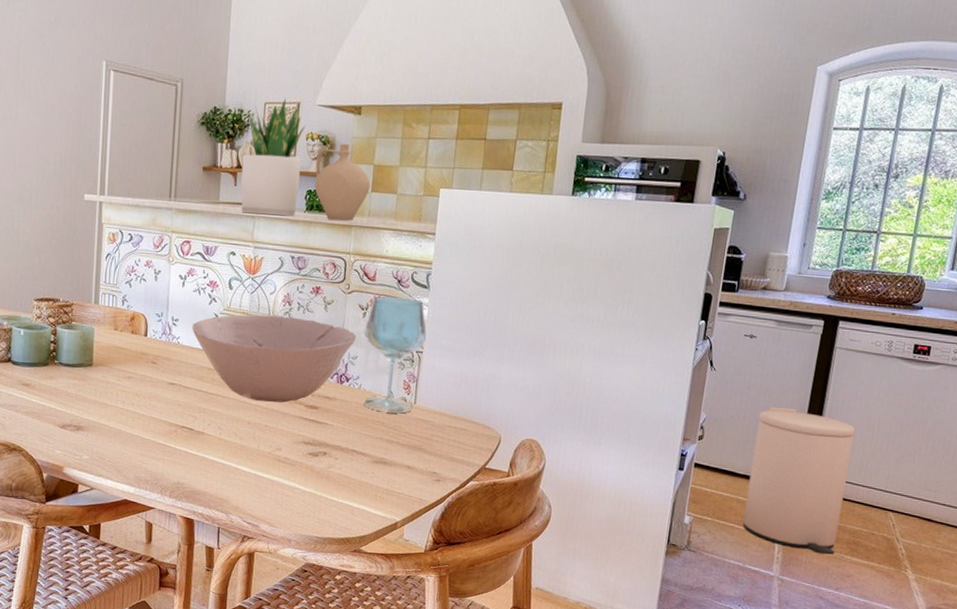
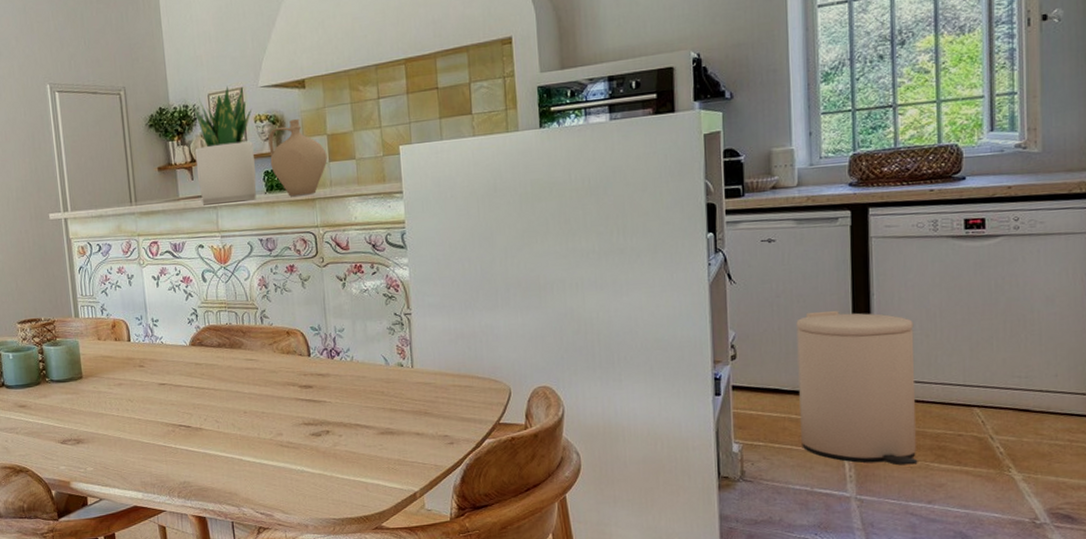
bowl: present [192,314,357,403] -> none [173,299,340,389]
wine glass: present [363,296,427,414] -> none [346,261,413,381]

